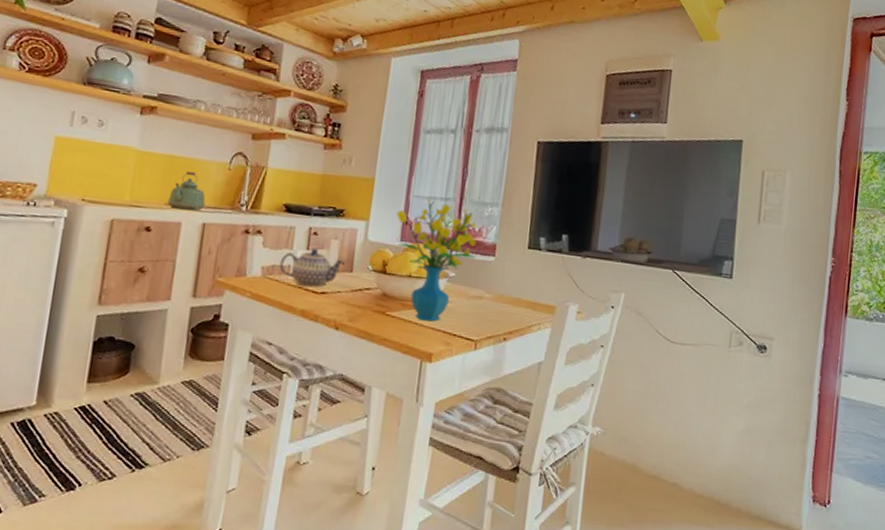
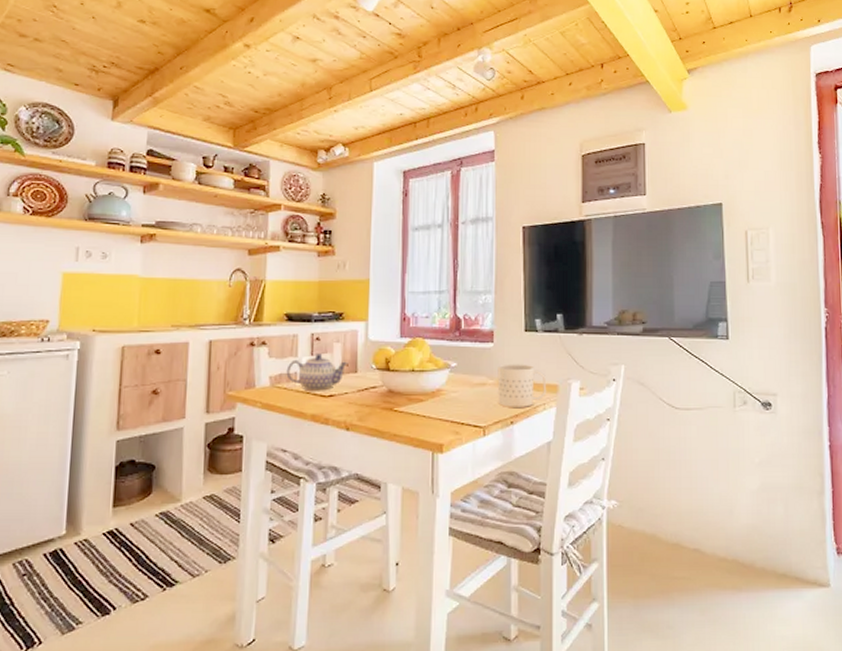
kettle: present [167,171,206,211] -> none [174,292,210,330]
bouquet: present [396,198,477,322] -> none [394,293,474,413]
mug: none [492,279,545,326] -> present [497,364,547,407]

